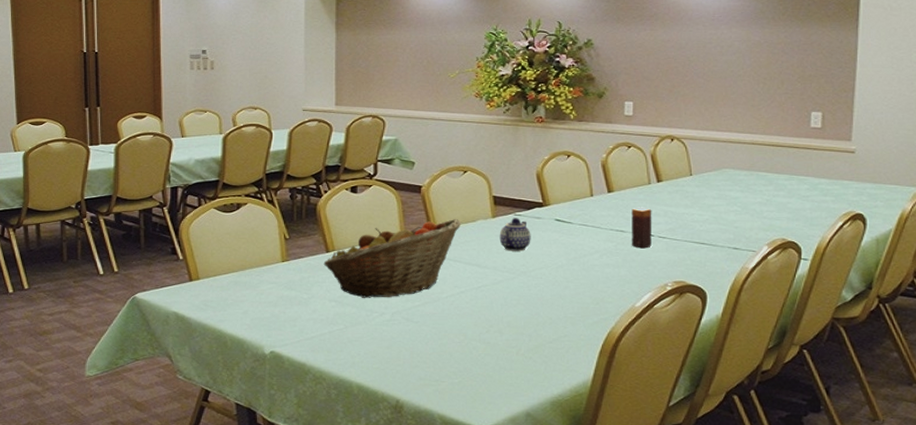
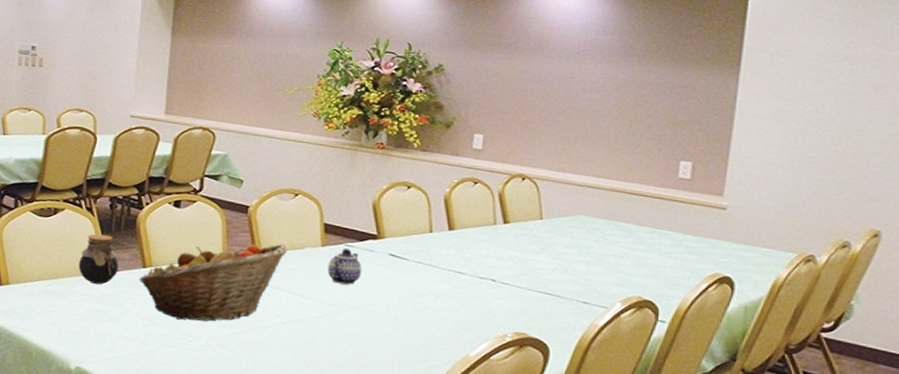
jar: none [264,224,303,271] -> present [78,234,119,285]
candle: present [631,207,652,249] -> none [470,248,496,294]

